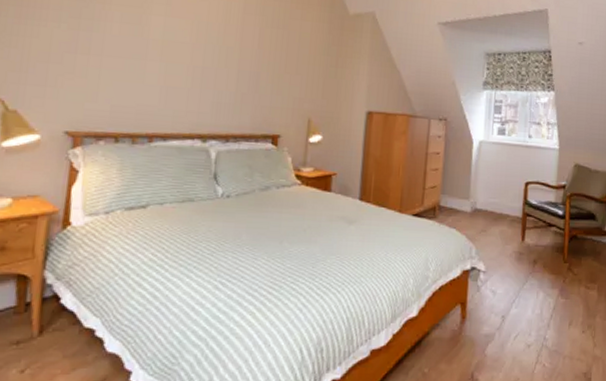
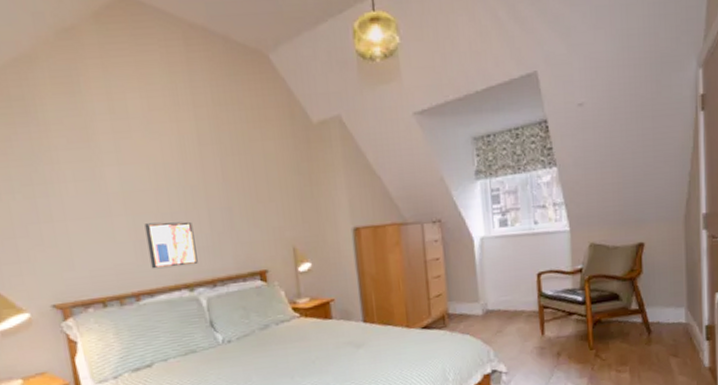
wall art: none [171,72,220,118] -> present [144,221,198,269]

